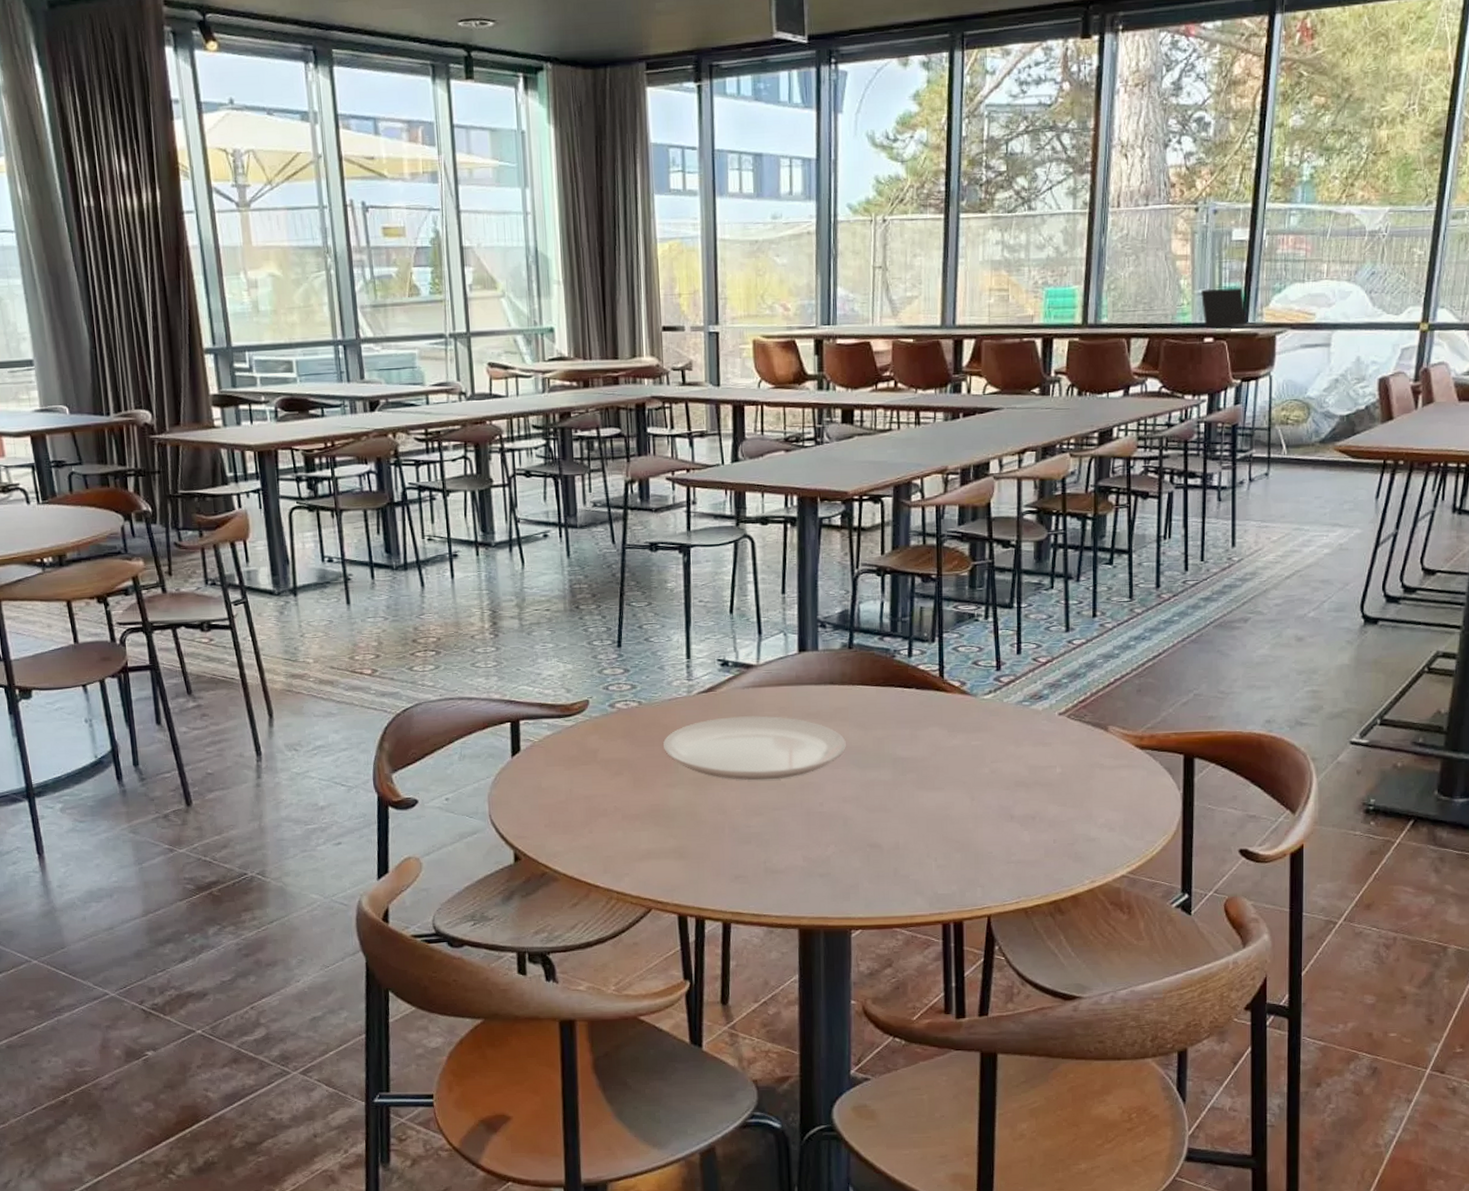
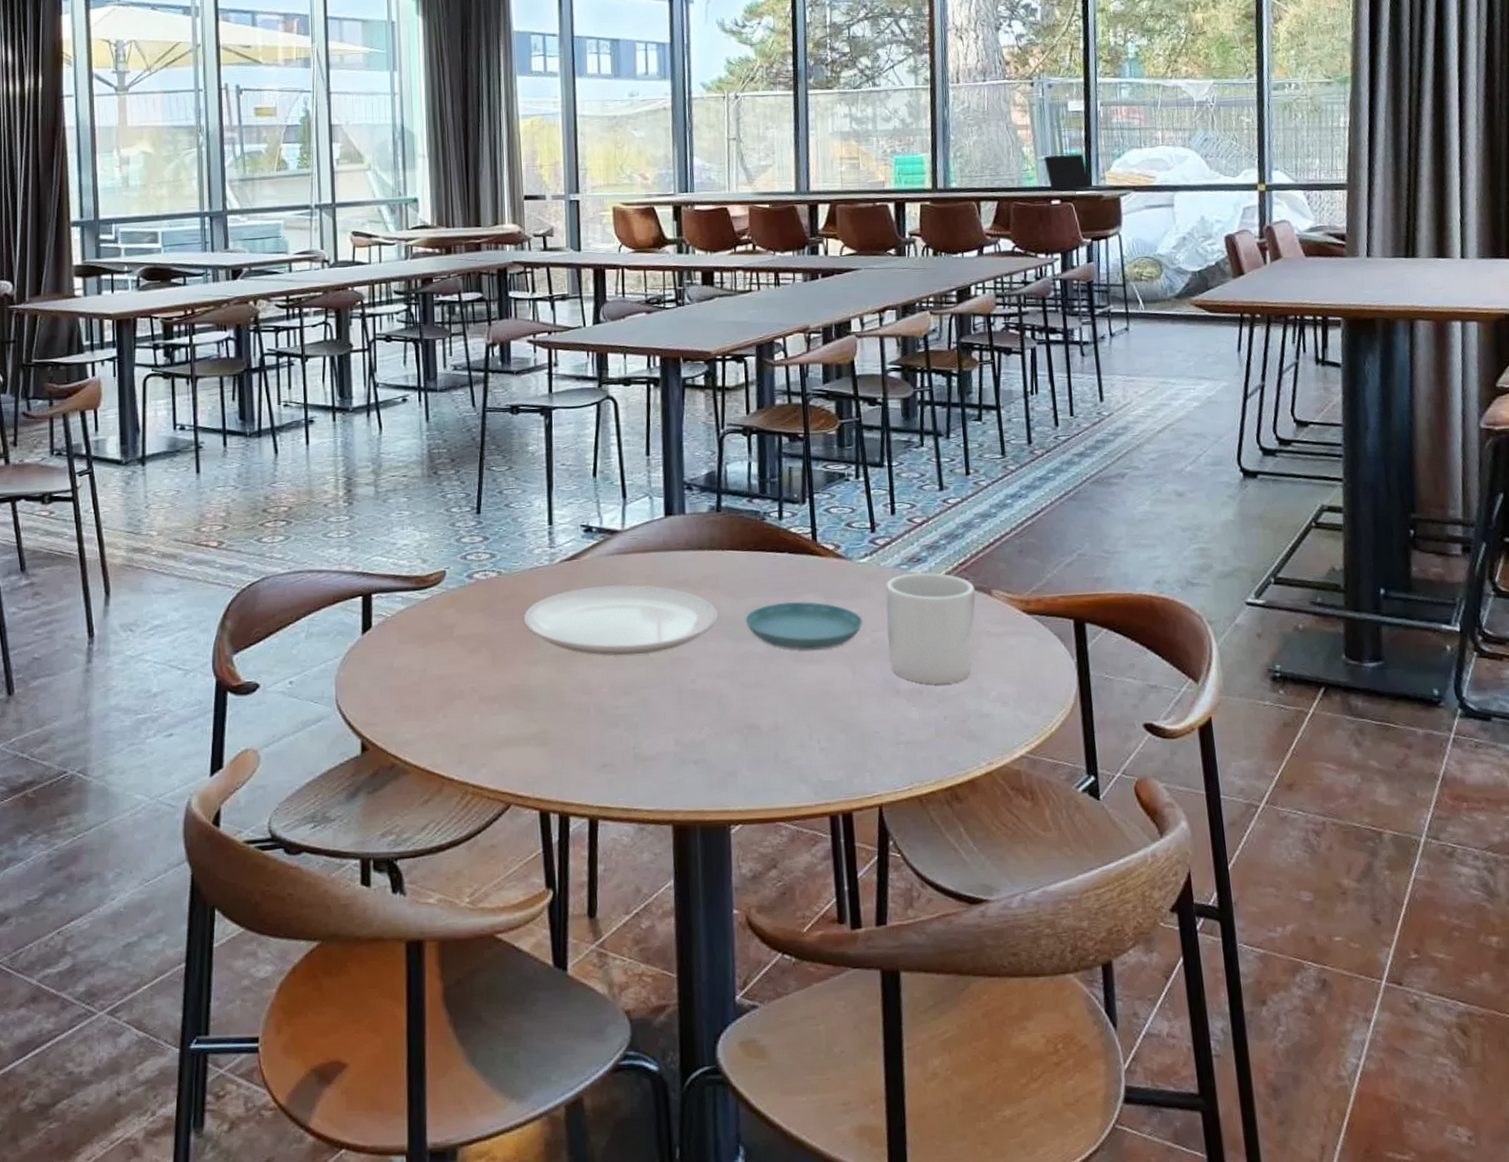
saucer: none [872,733,983,778] -> present [745,601,863,650]
mug: none [1006,709,1093,811] -> present [885,572,976,684]

